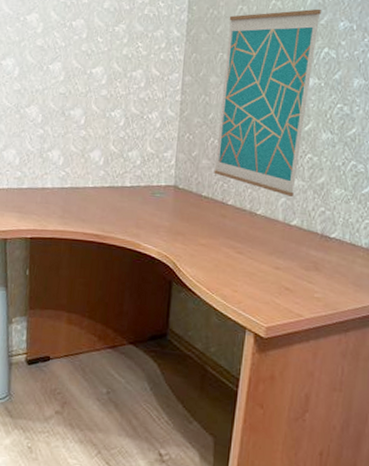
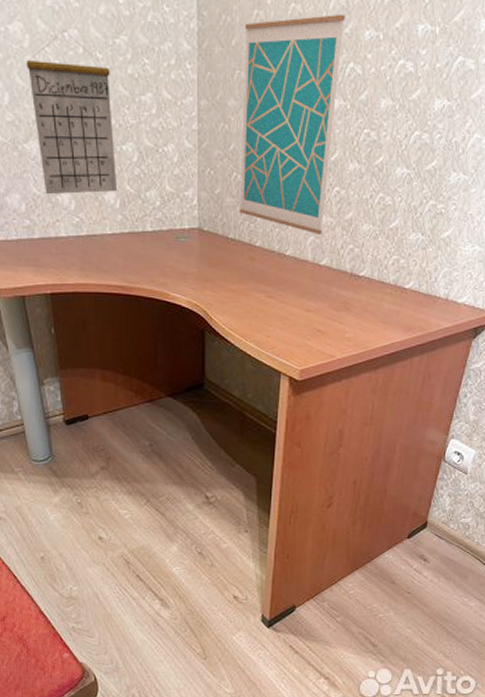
calendar: none [37,19,108,151] -> present [26,29,118,195]

